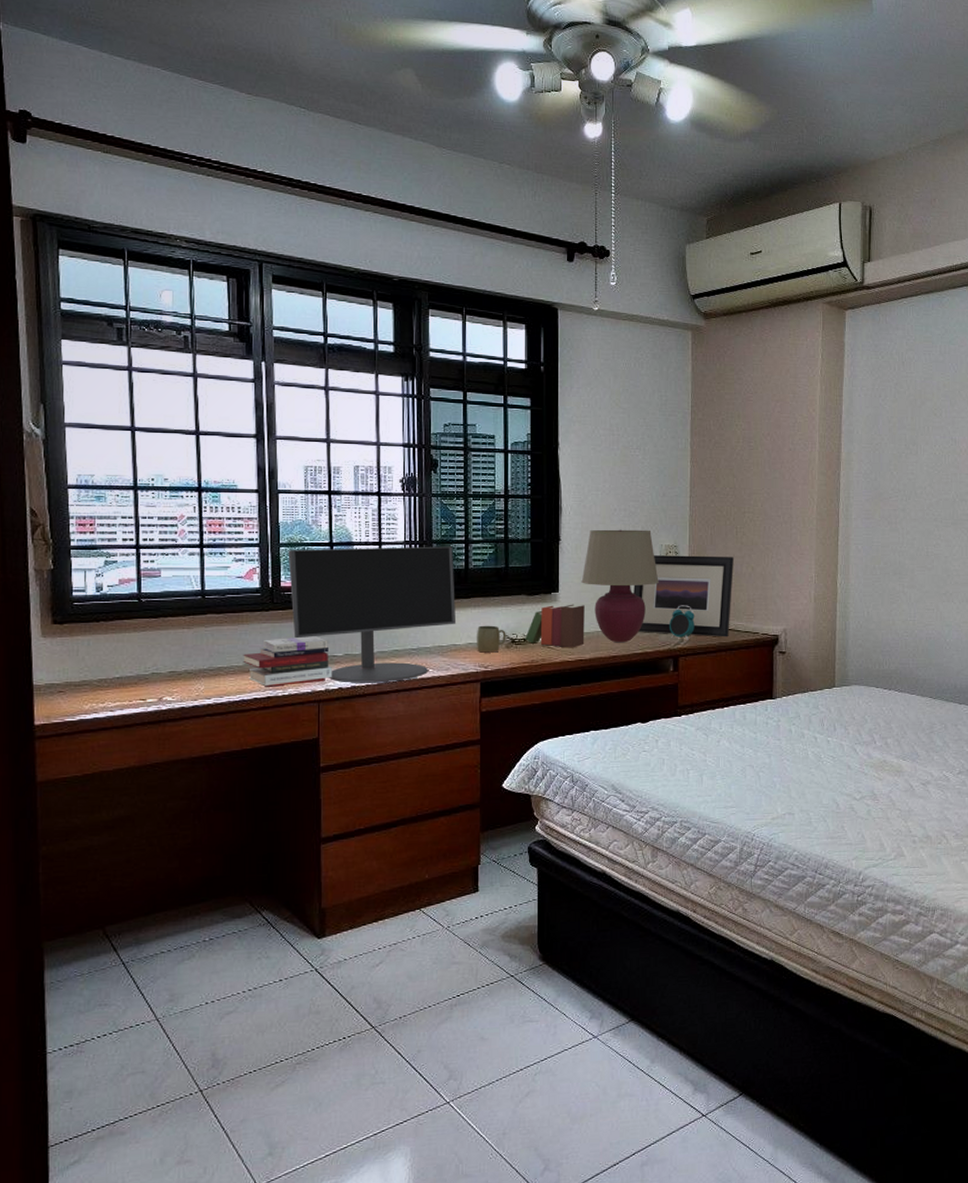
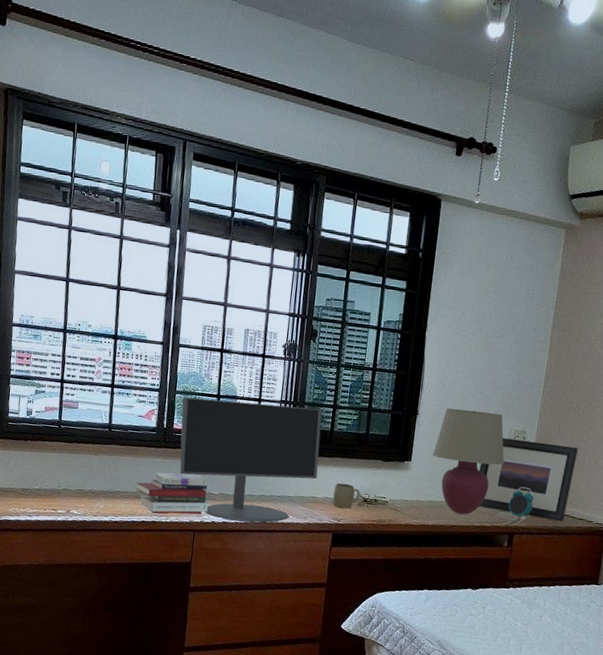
books: present [525,604,585,648] -> none [376,472,433,514]

